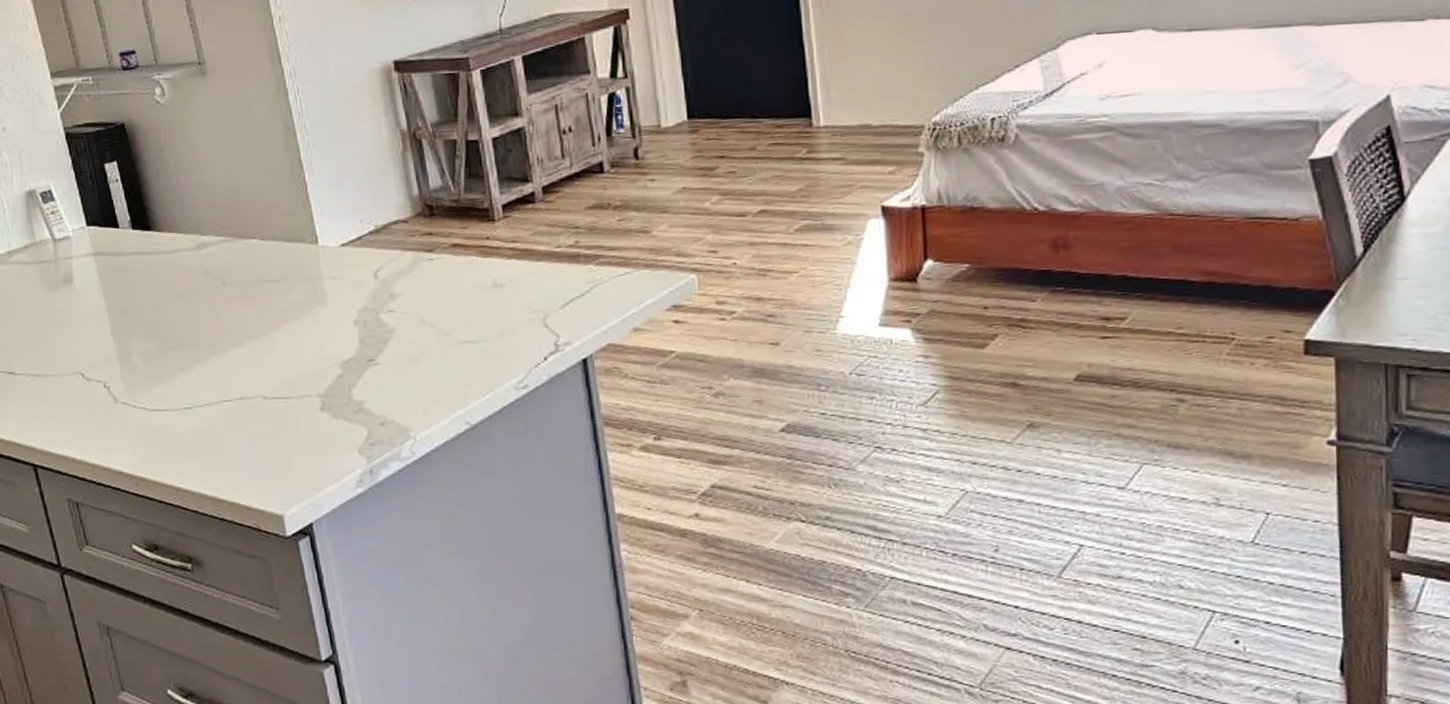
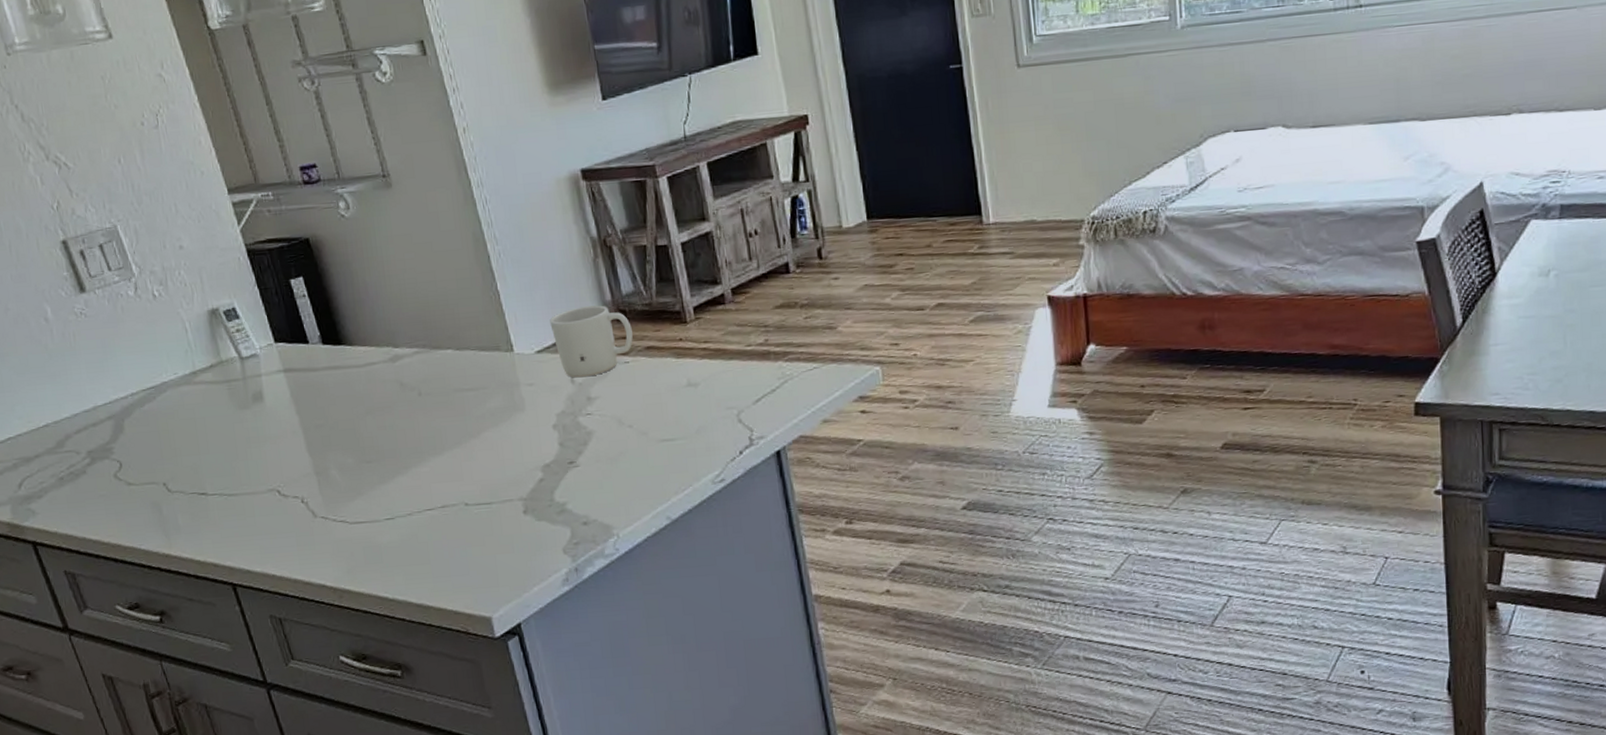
mug: none [356,199,439,273] -> present [550,305,633,378]

